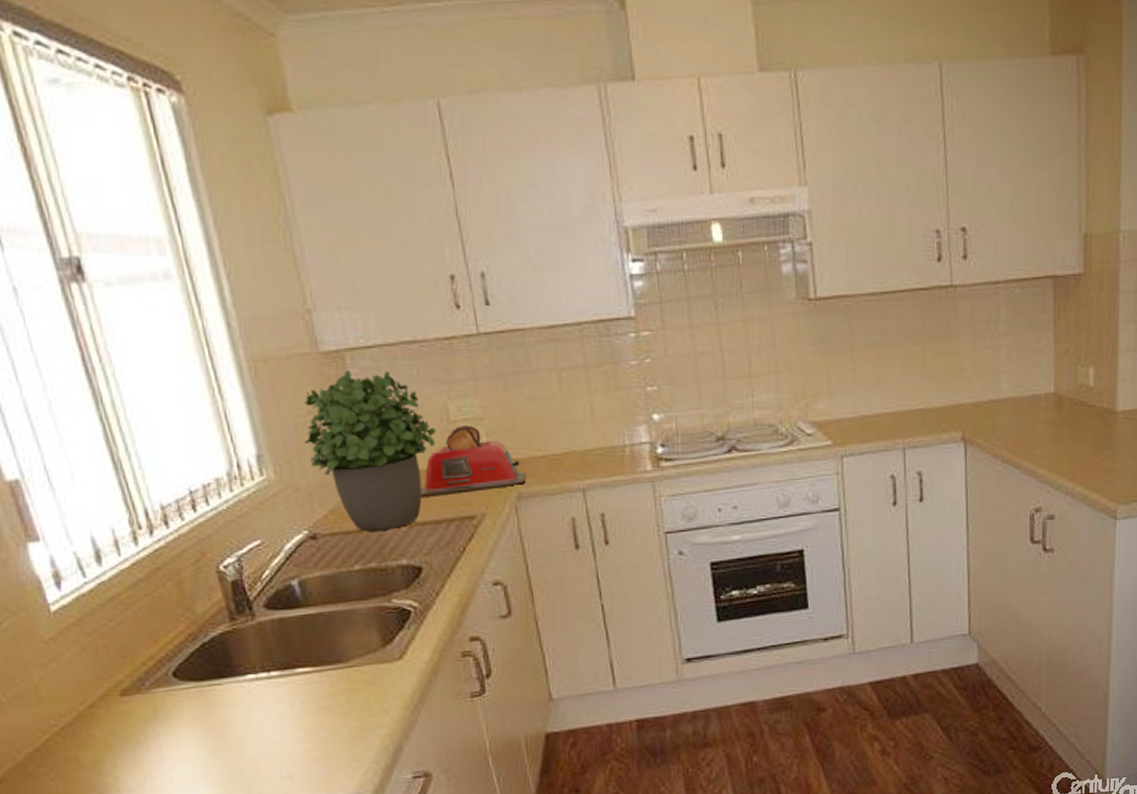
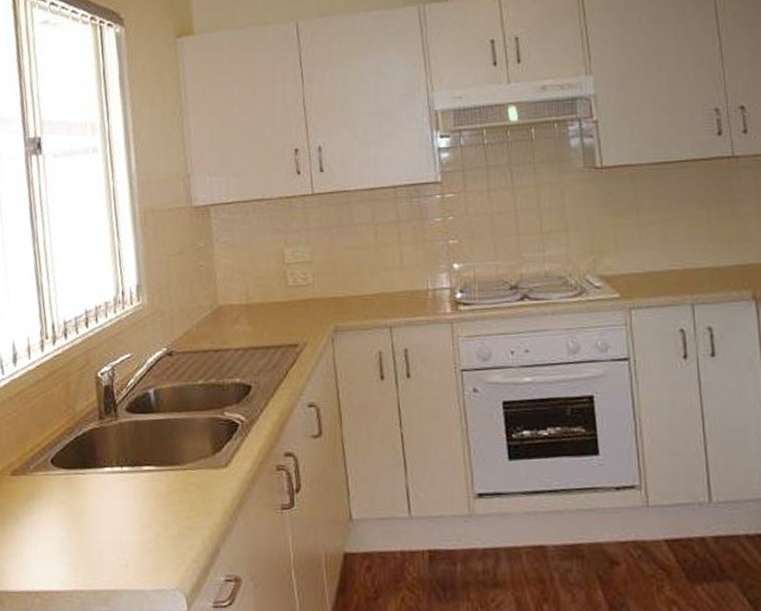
potted plant: present [304,370,436,531] -> none [172,221,273,352]
toaster: present [420,424,527,497] -> none [256,267,343,326]

